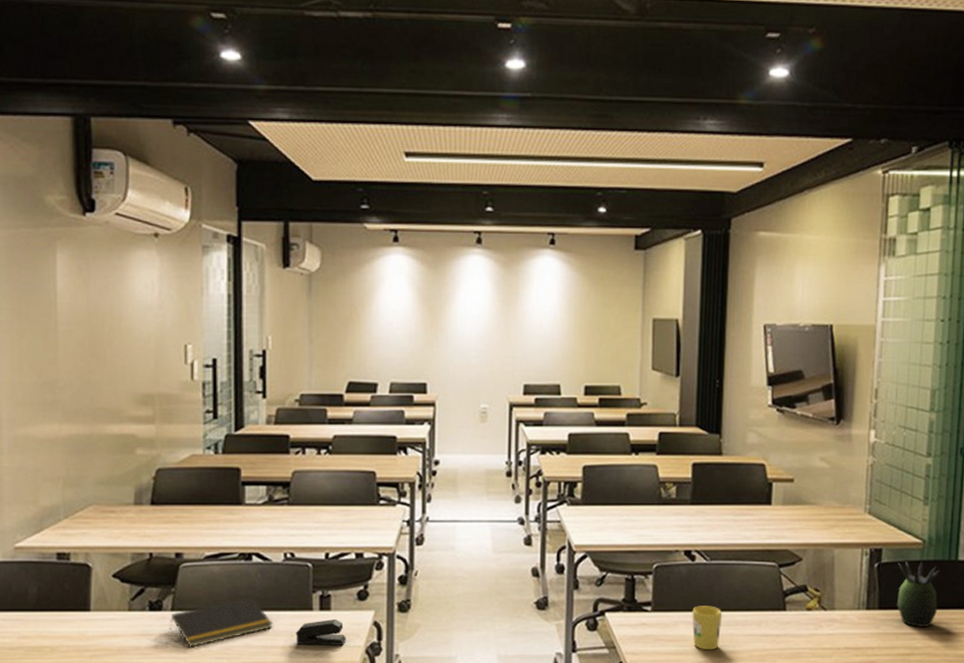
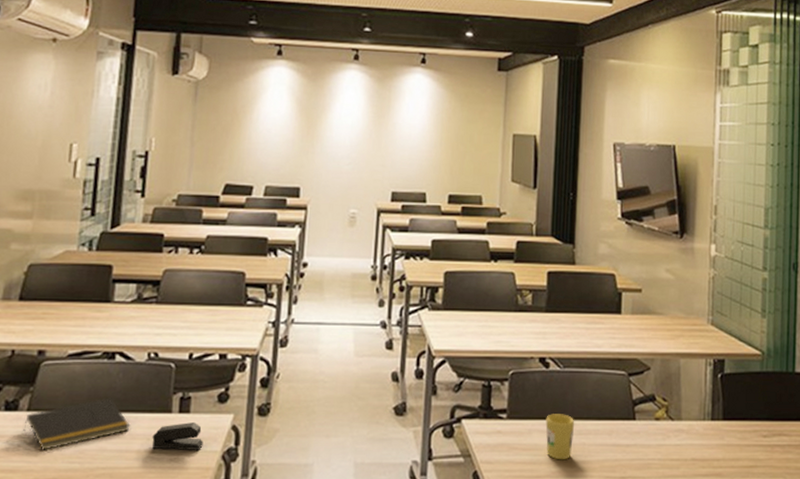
succulent plant: present [897,561,940,628] -> none [740,372,779,440]

